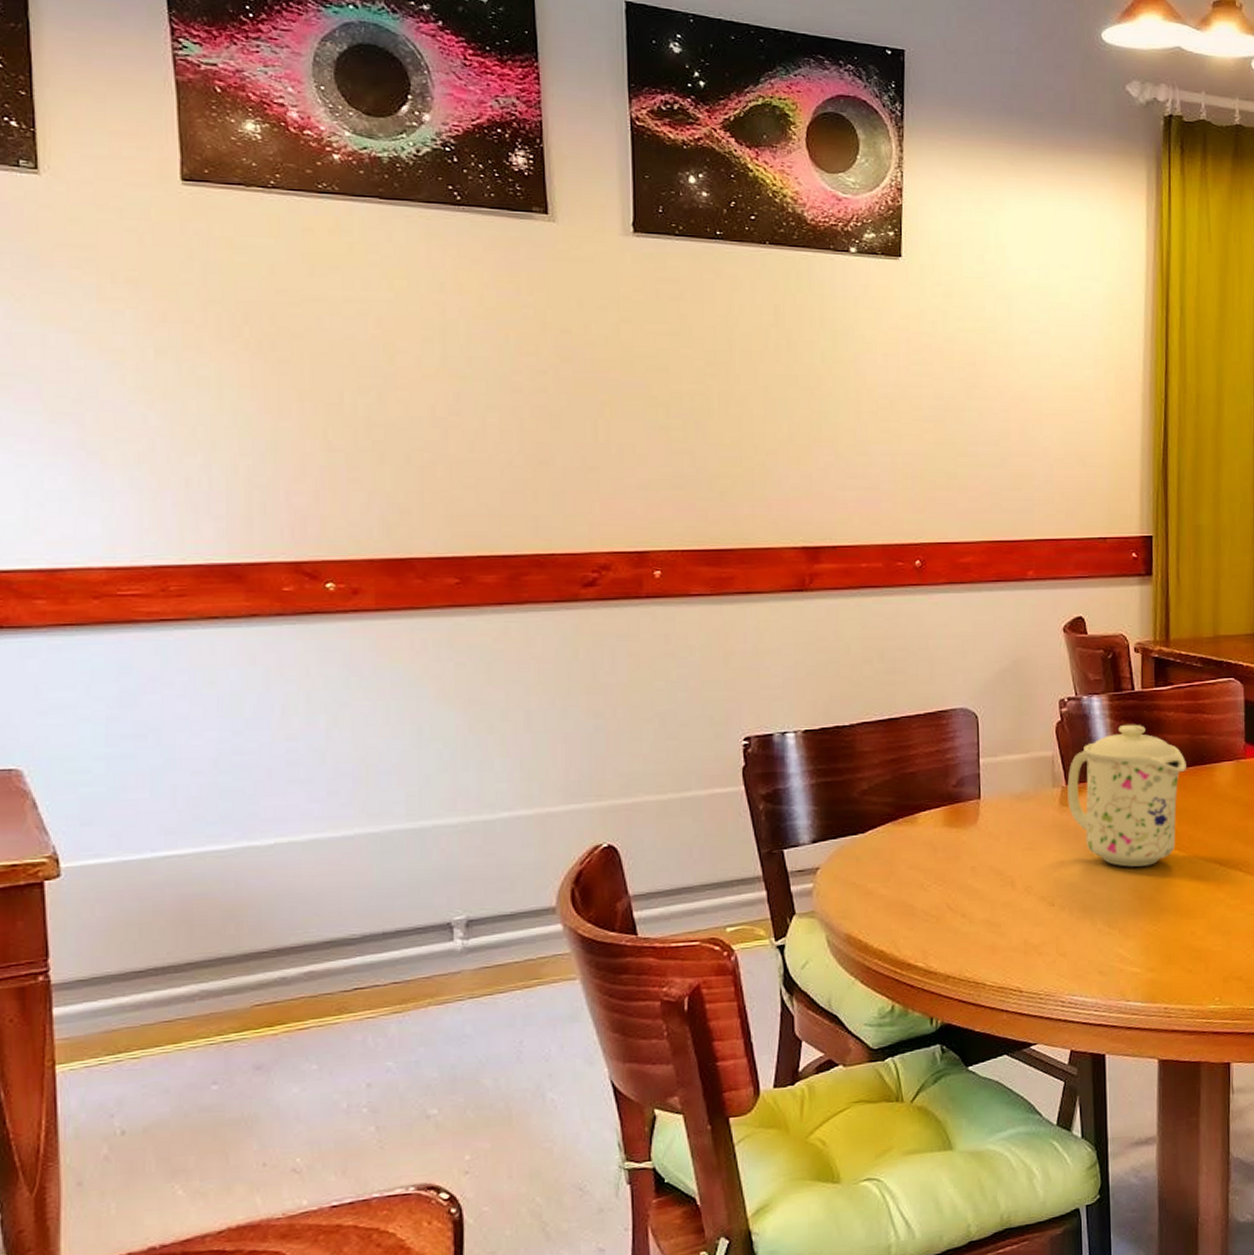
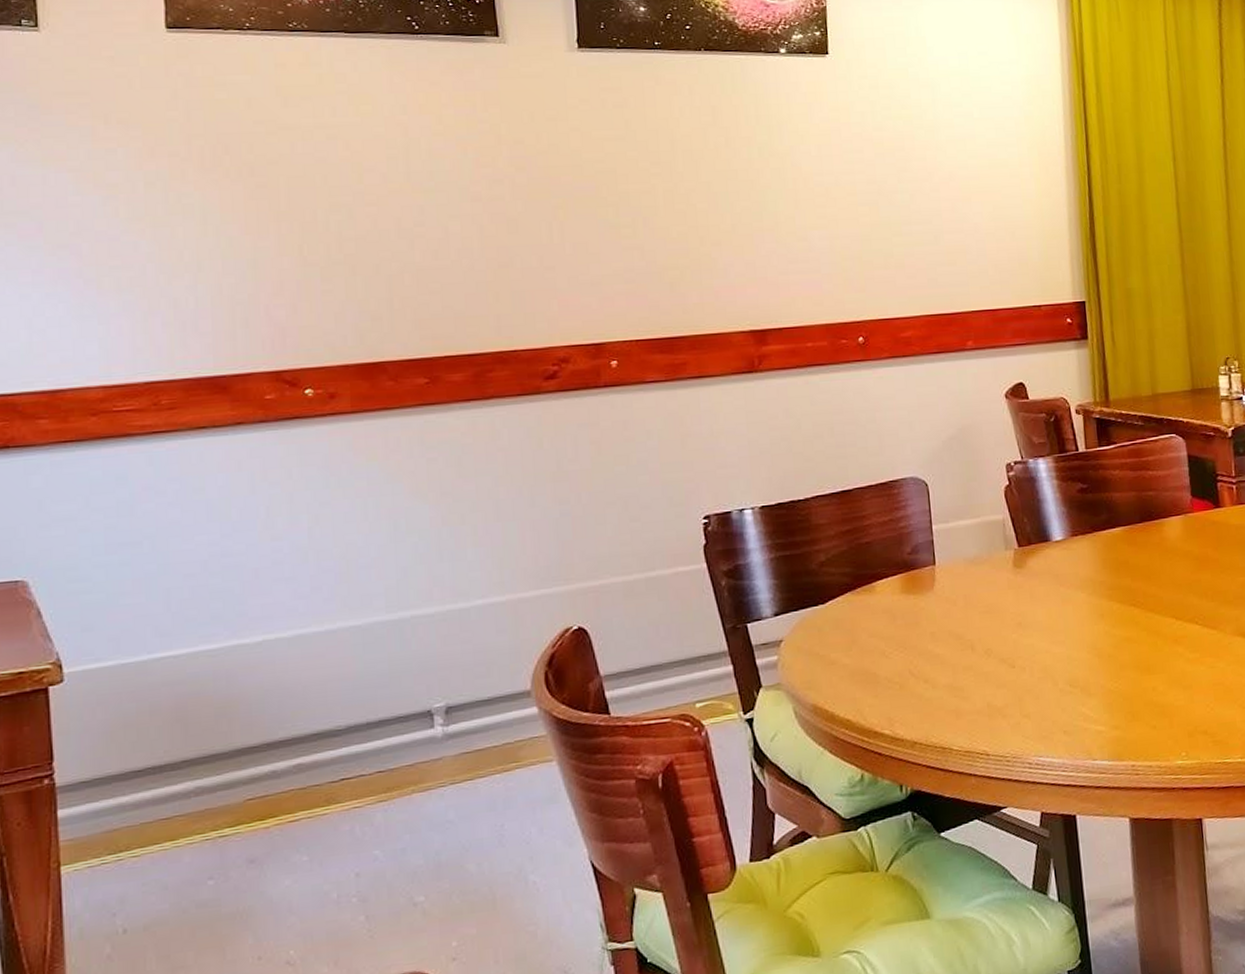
mug: present [1067,724,1186,867] -> none [1019,484,1136,626]

